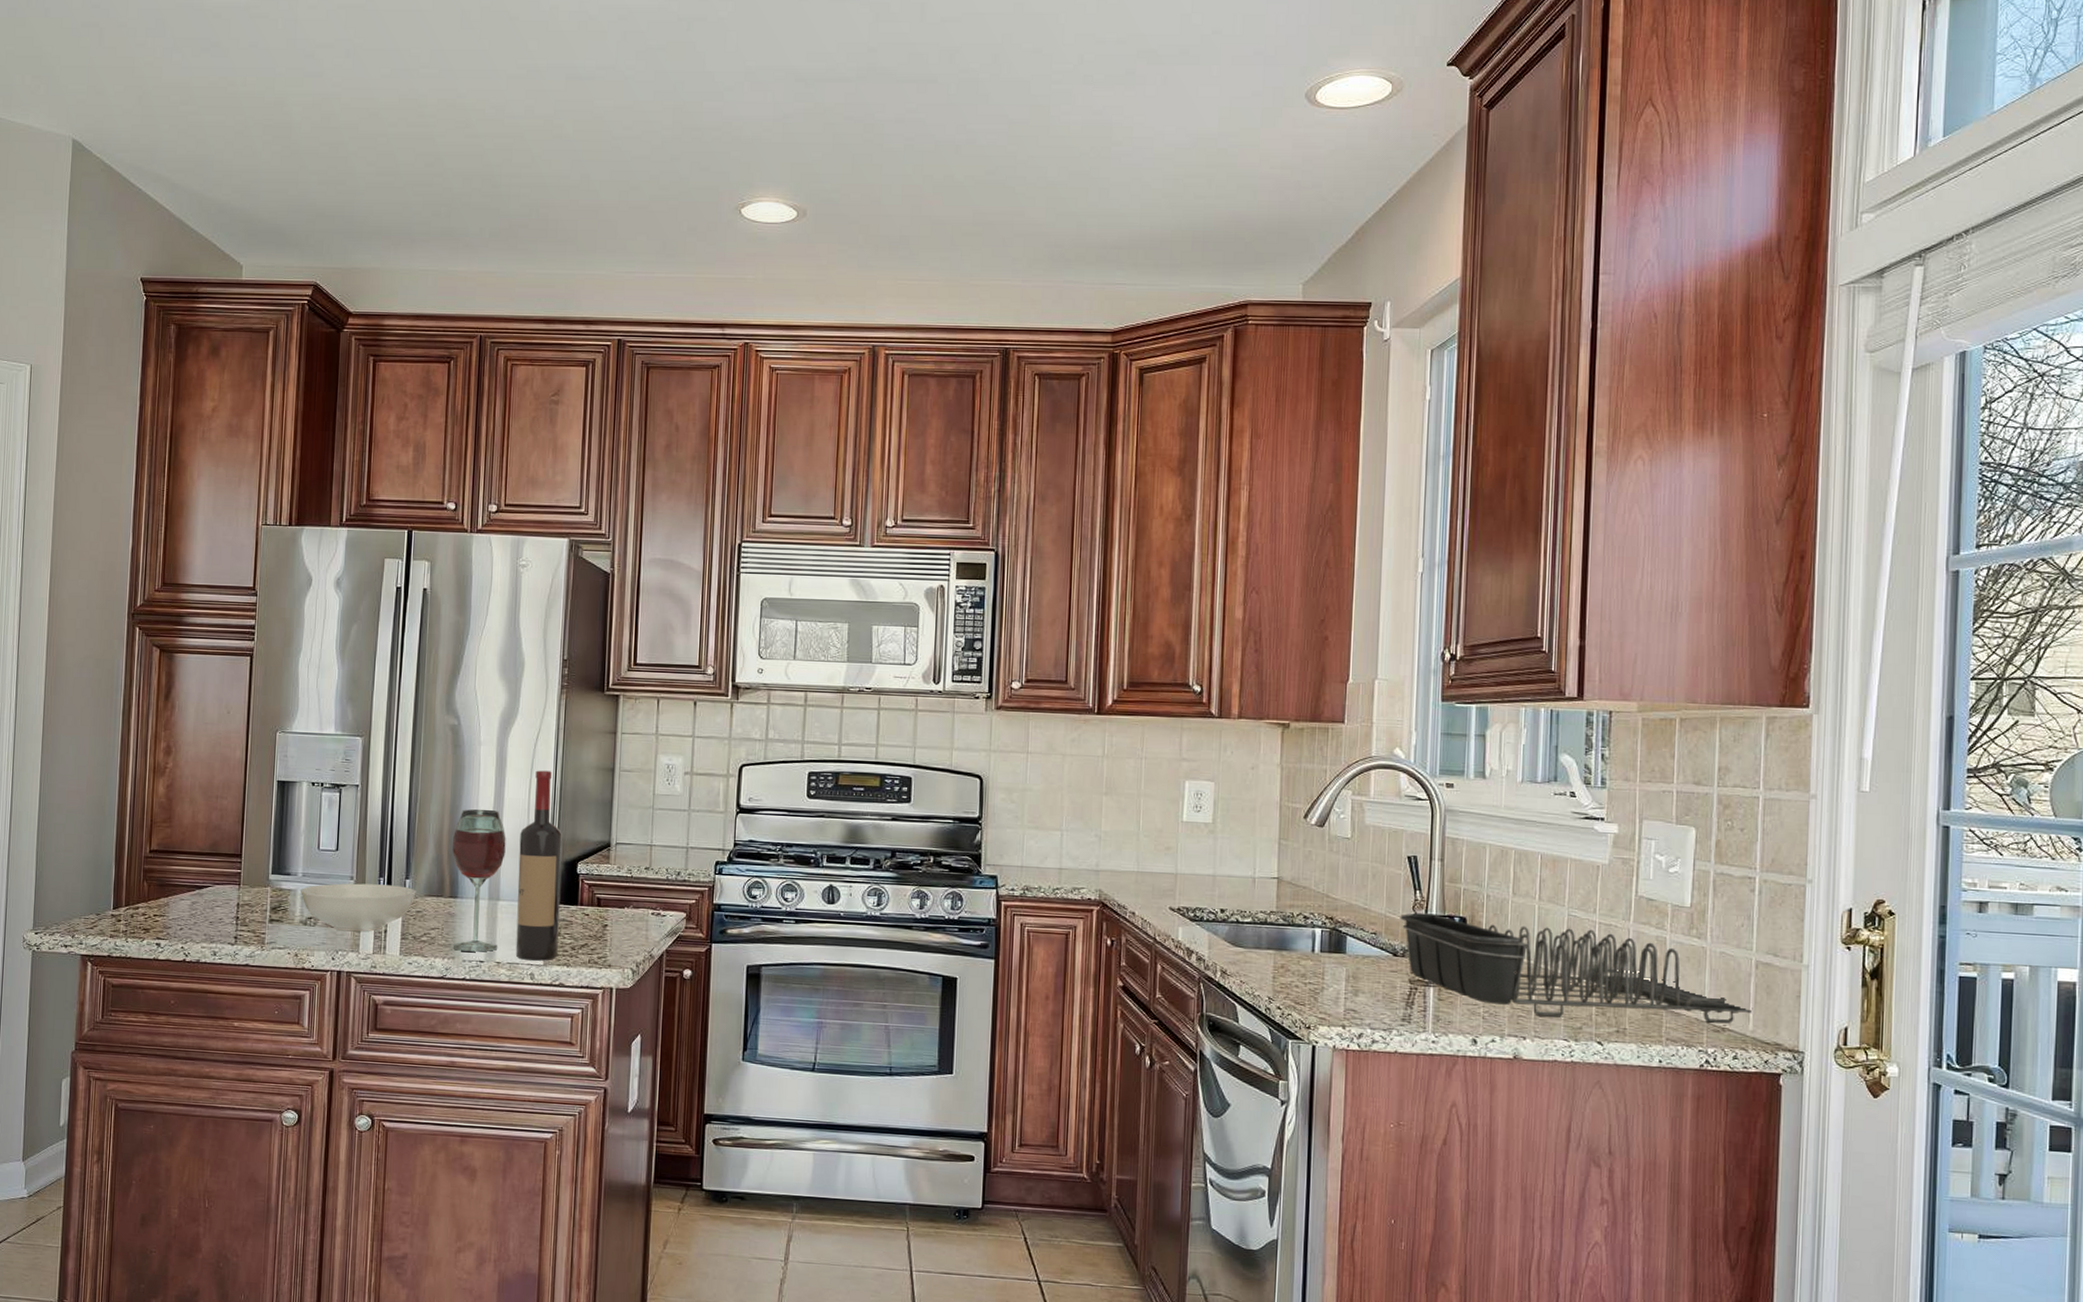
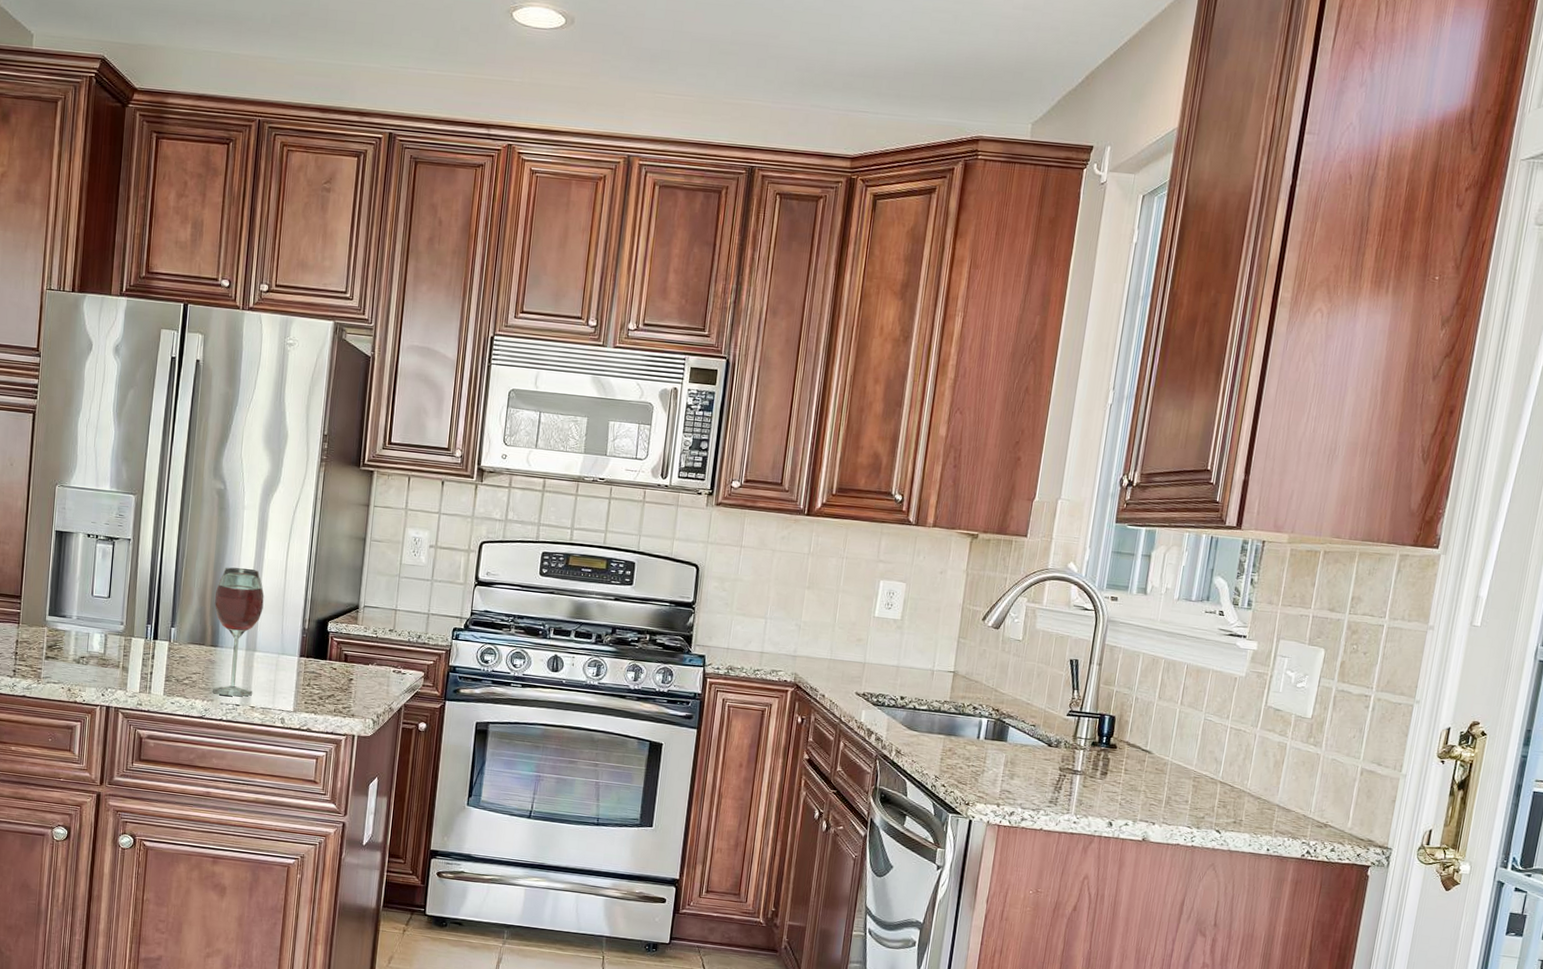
bowl: present [301,883,416,932] -> none [75,627,180,673]
wine bottle: present [515,770,563,962] -> none [268,535,316,709]
dish rack: present [1400,913,1753,1024] -> none [1057,710,1354,821]

